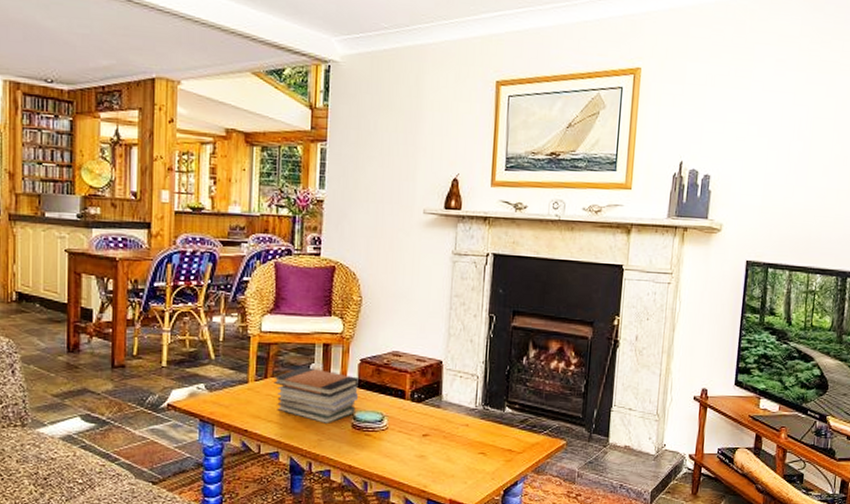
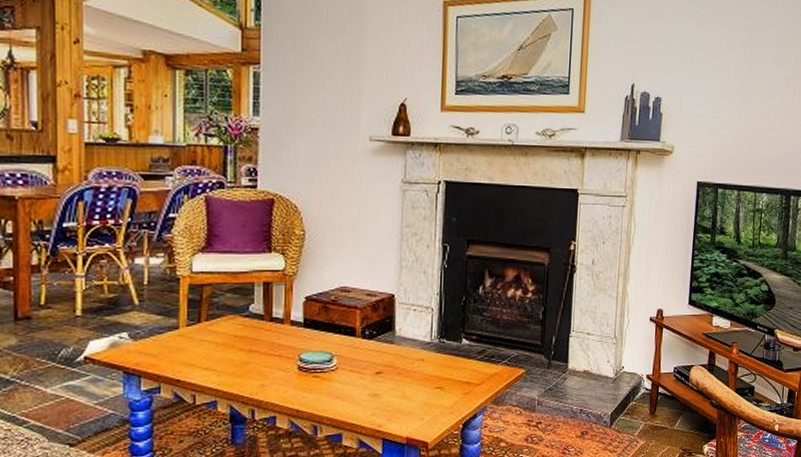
book stack: present [273,367,359,425] -> none [208,309,304,369]

